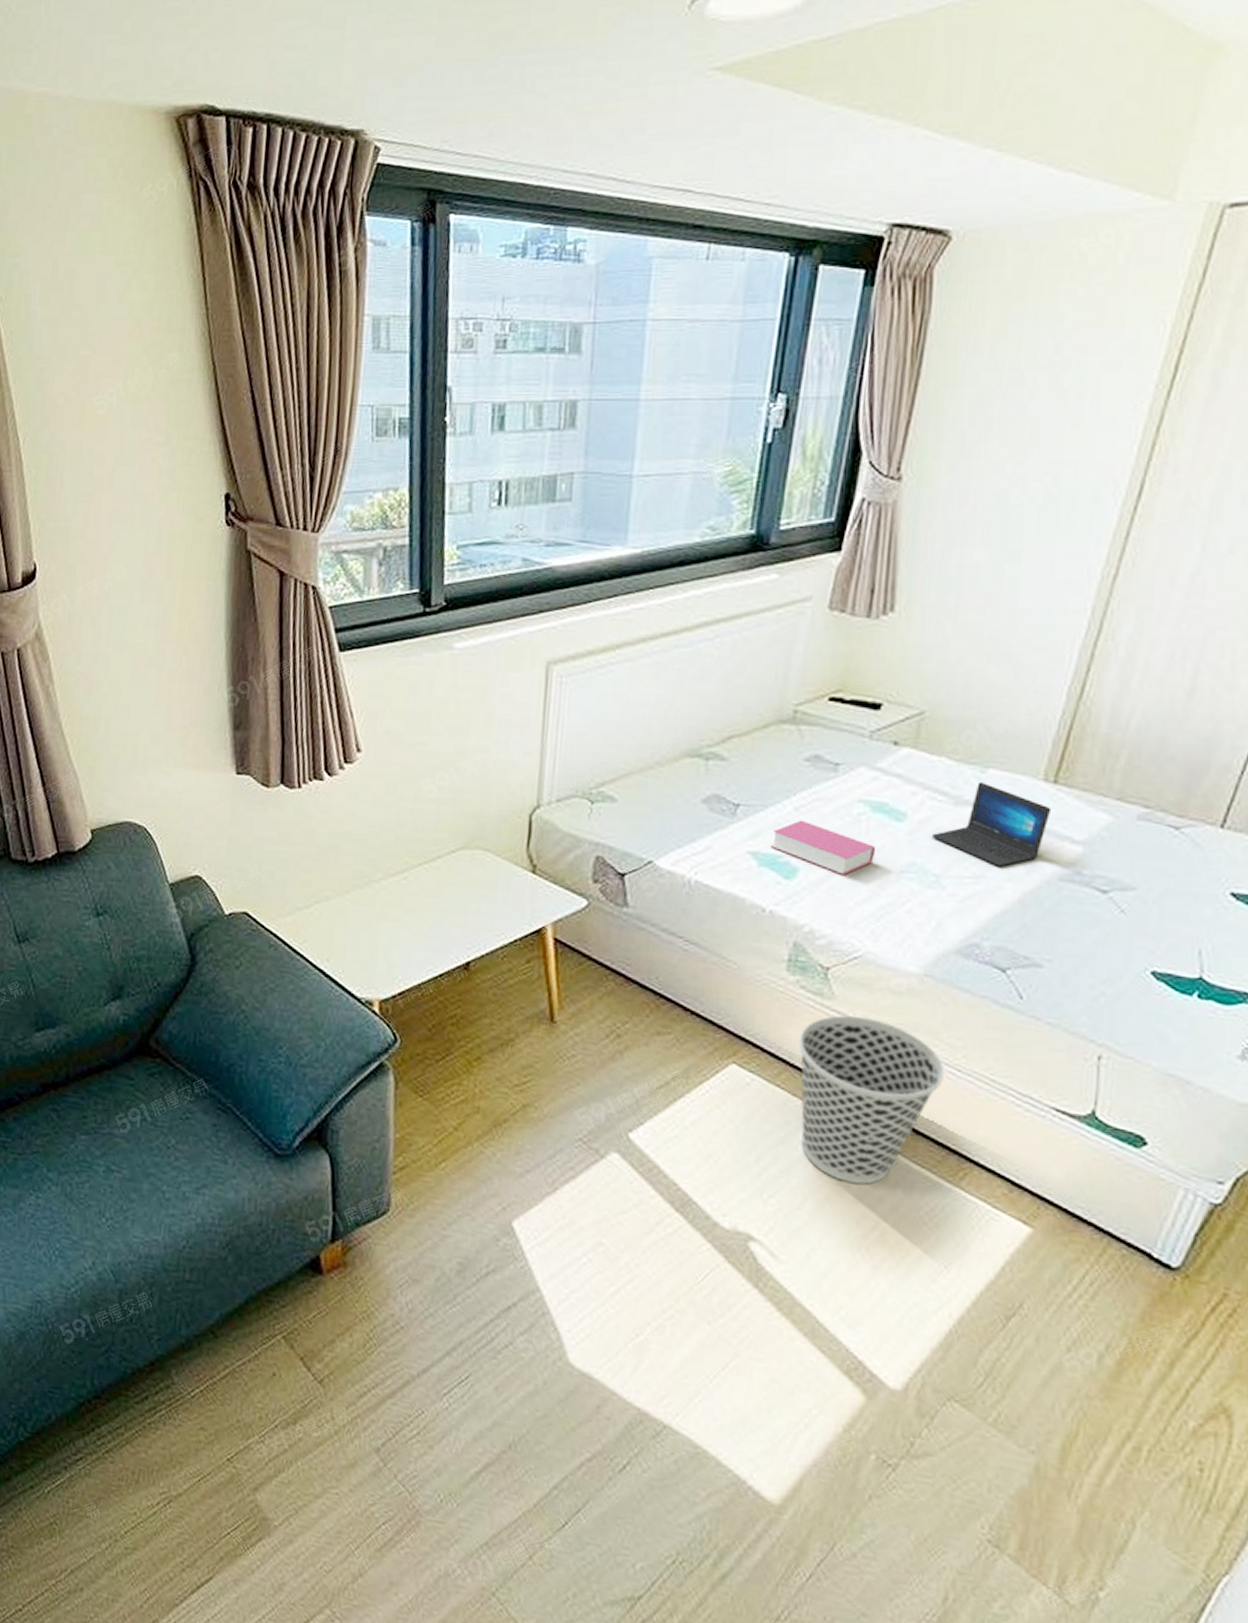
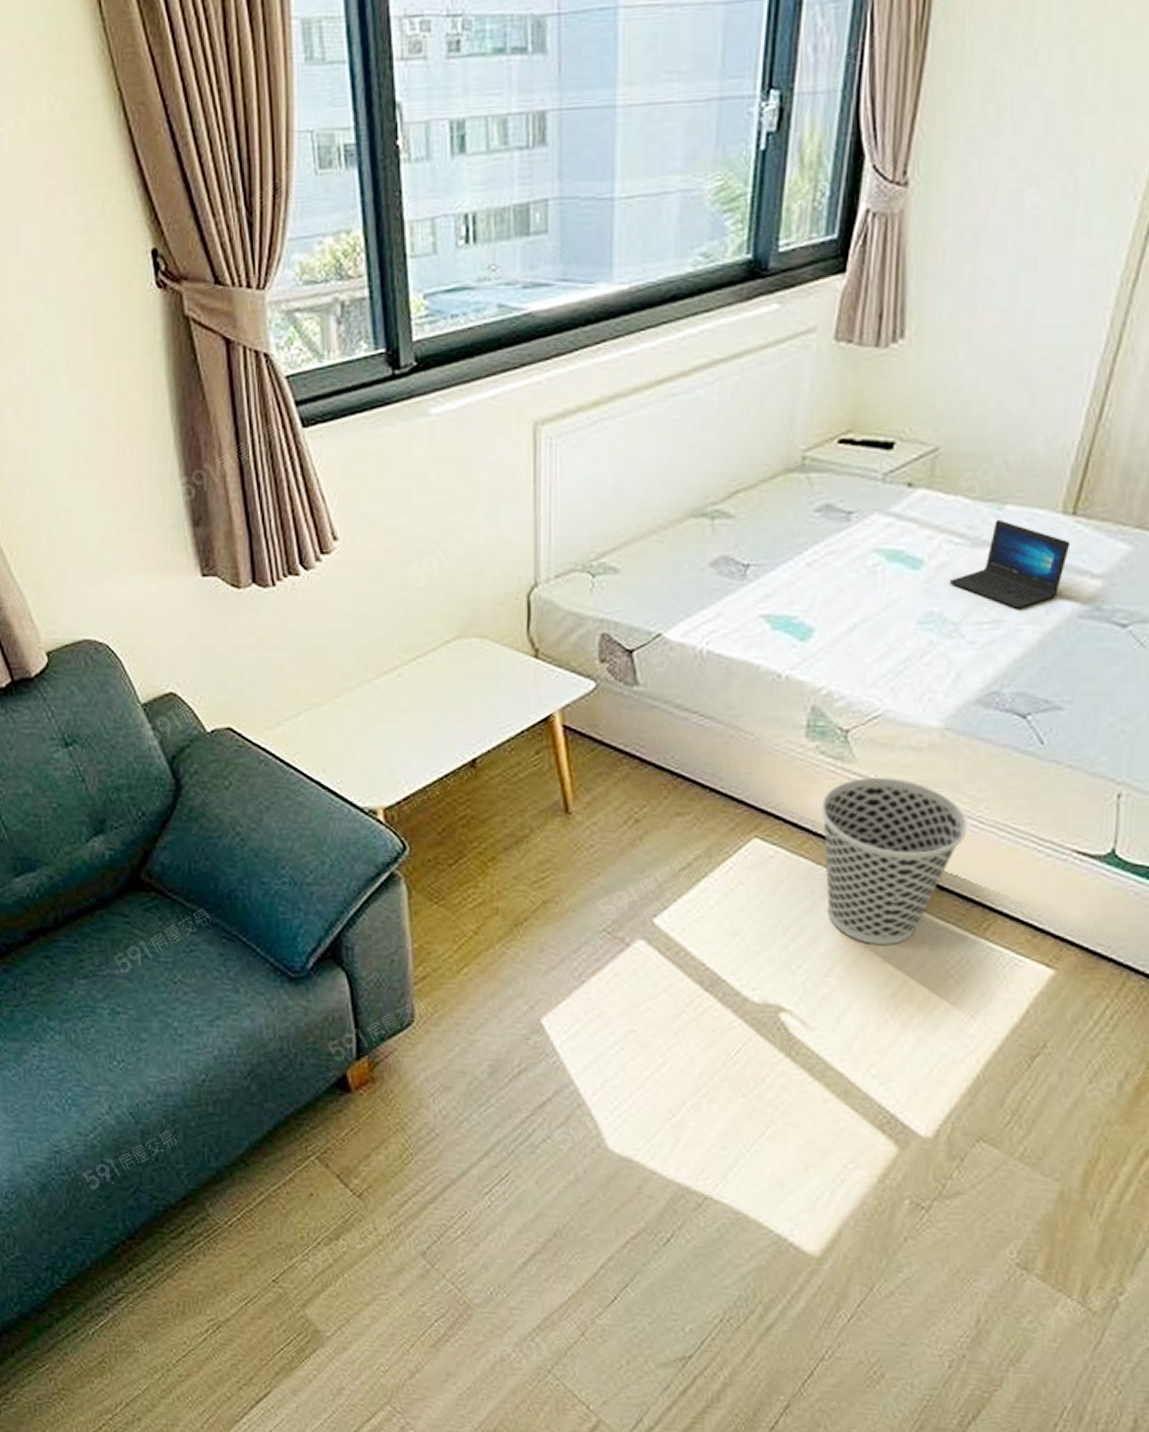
book: present [771,820,876,875] -> none [784,576,893,631]

